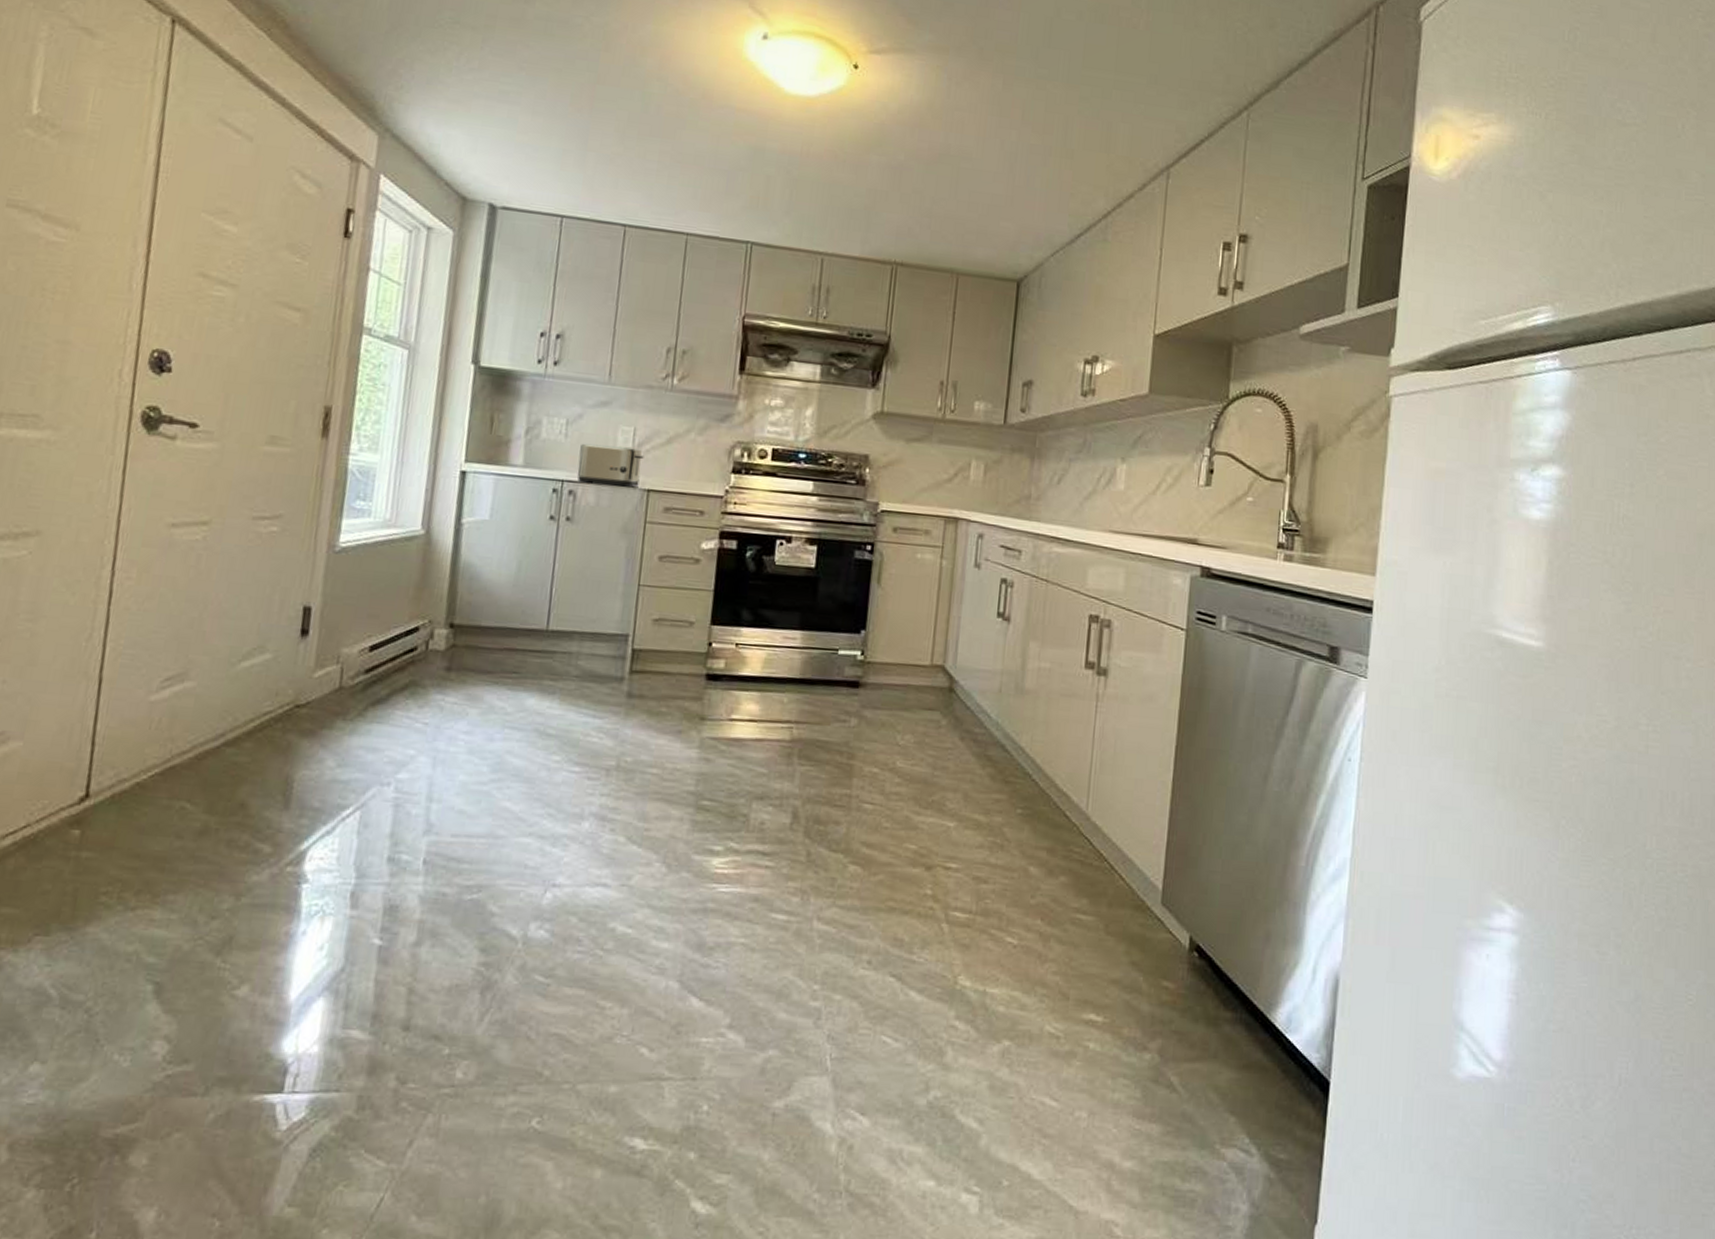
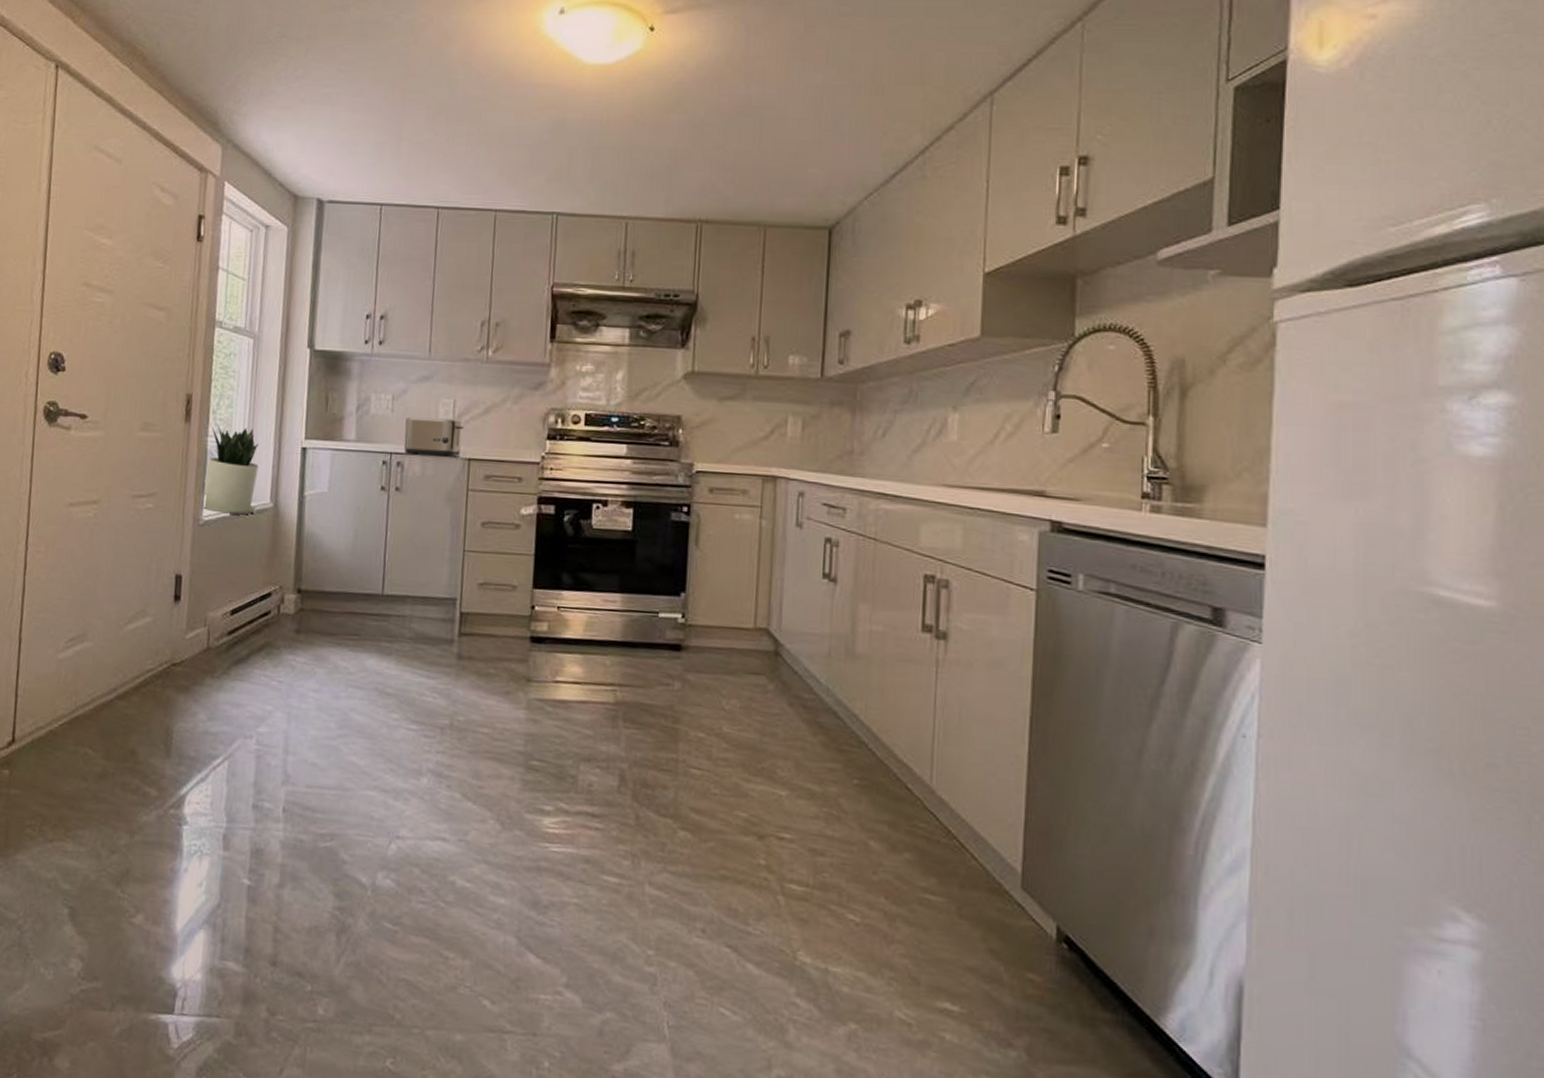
planter: none [338,440,410,542] -> present [201,423,259,515]

